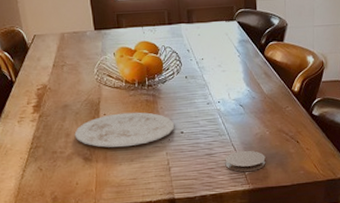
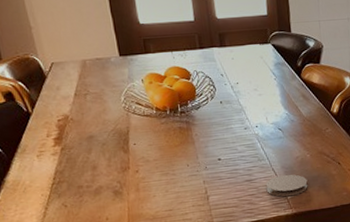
plate: present [74,112,175,148] -> none [102,140,212,179]

